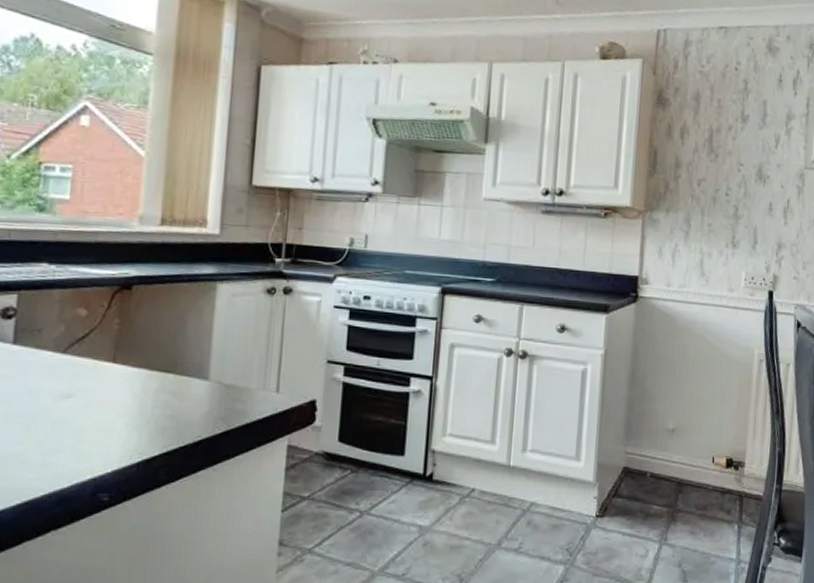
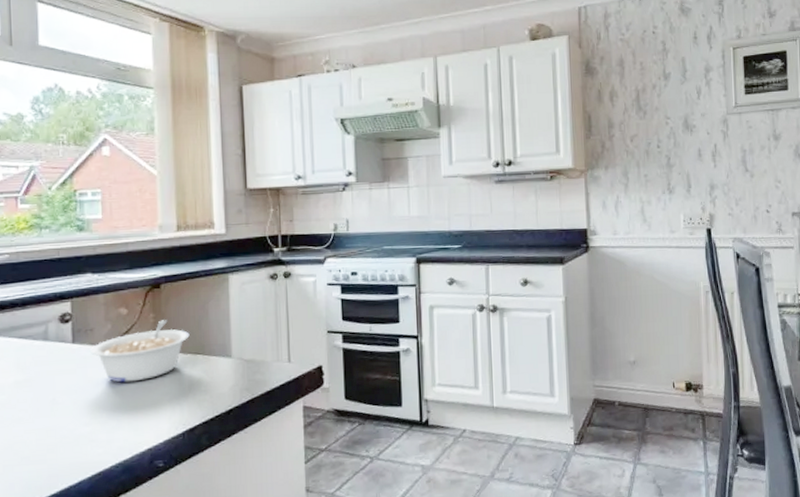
legume: none [35,328,161,397] -> present [91,320,190,383]

